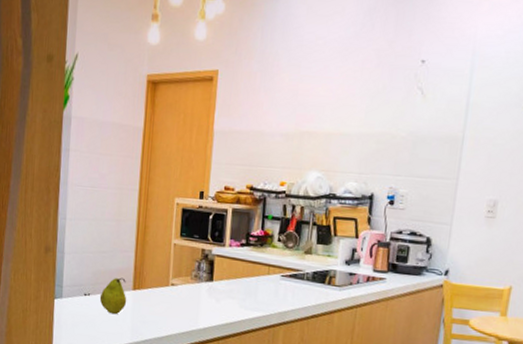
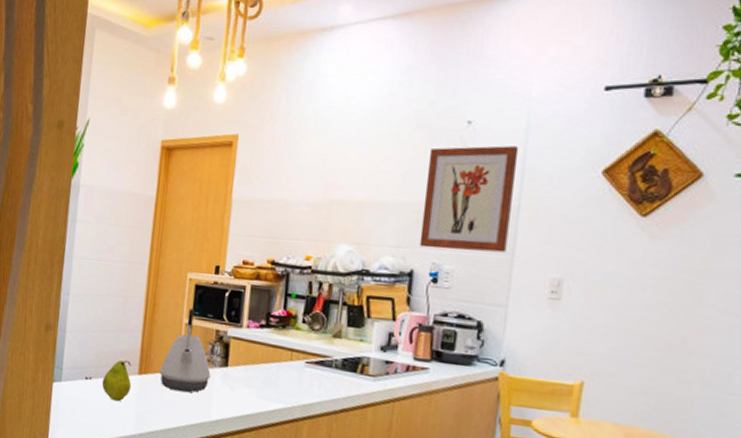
kettle: none [151,230,198,305] -> present [159,308,211,393]
wall art: none [379,83,465,178] -> present [419,145,519,253]

